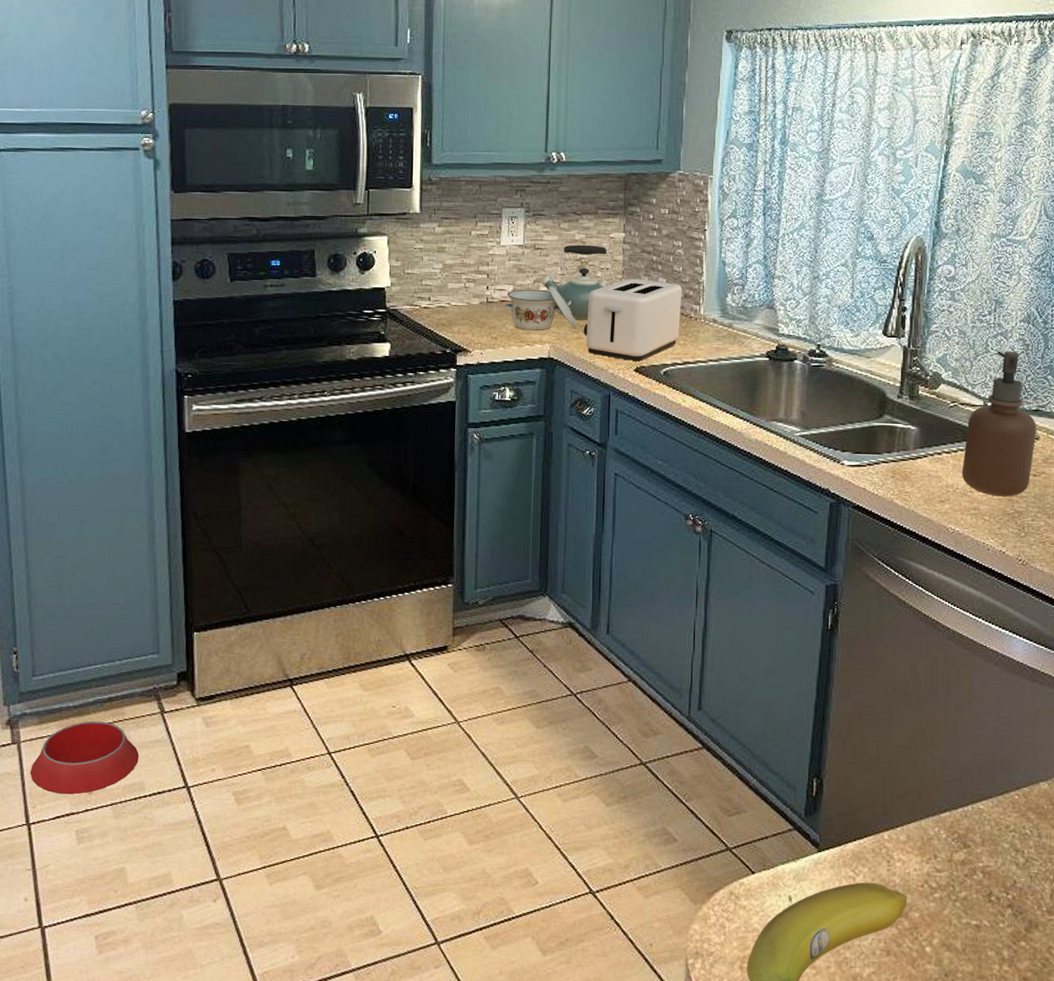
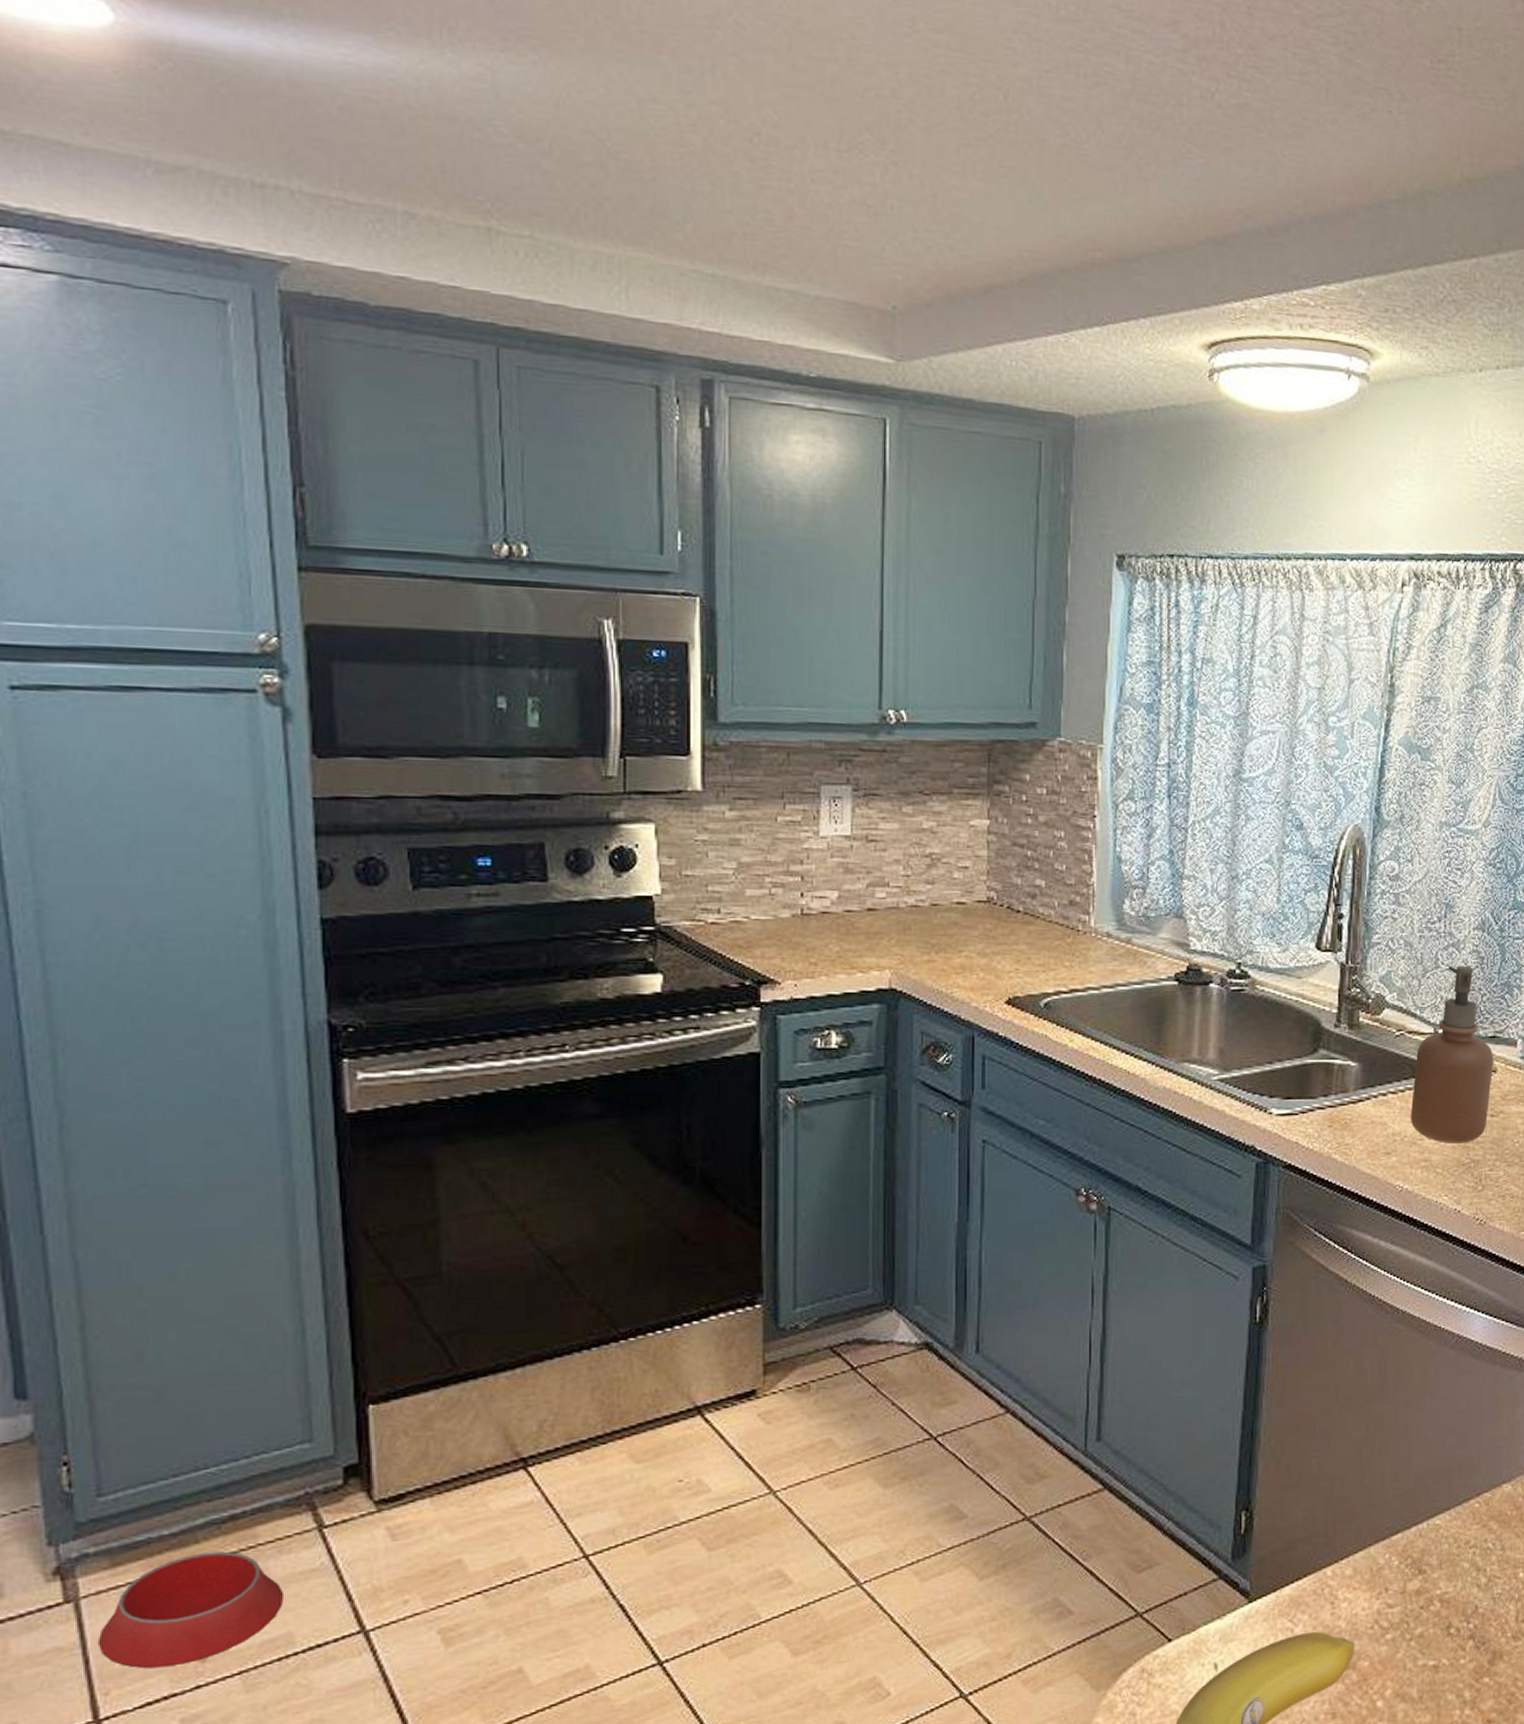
cooking pot: present [504,285,578,330] -> none [826,890,928,952]
kettle: present [541,245,611,319] -> none [877,835,971,936]
toaster: present [583,278,683,361] -> none [936,880,1067,990]

